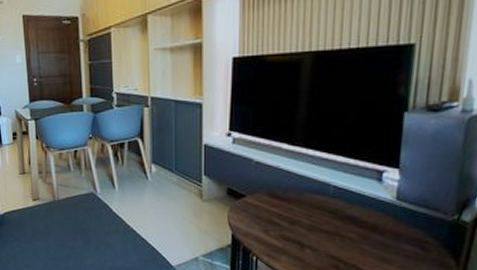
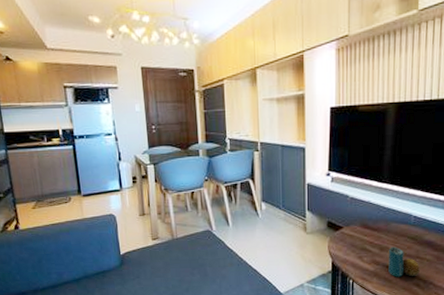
candle: none [299,220,341,258] -> present [387,246,421,277]

